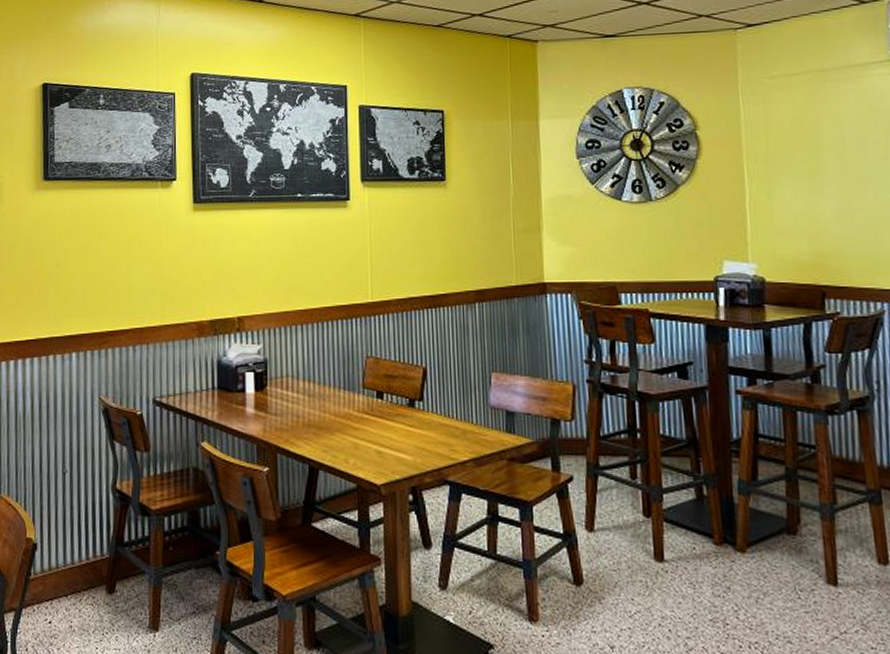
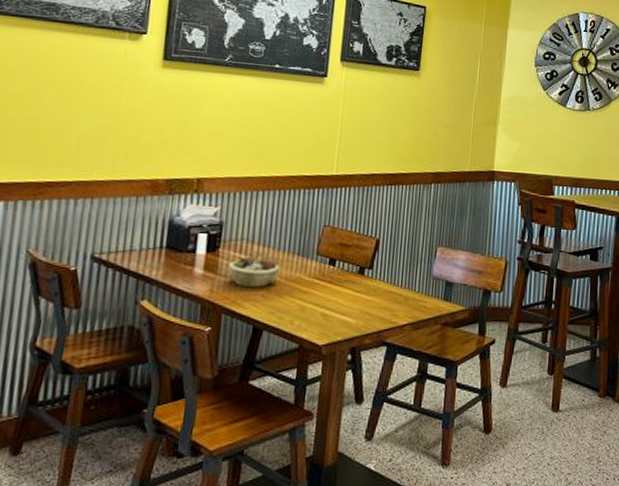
succulent planter: none [278,392,328,425] -> present [228,255,280,287]

